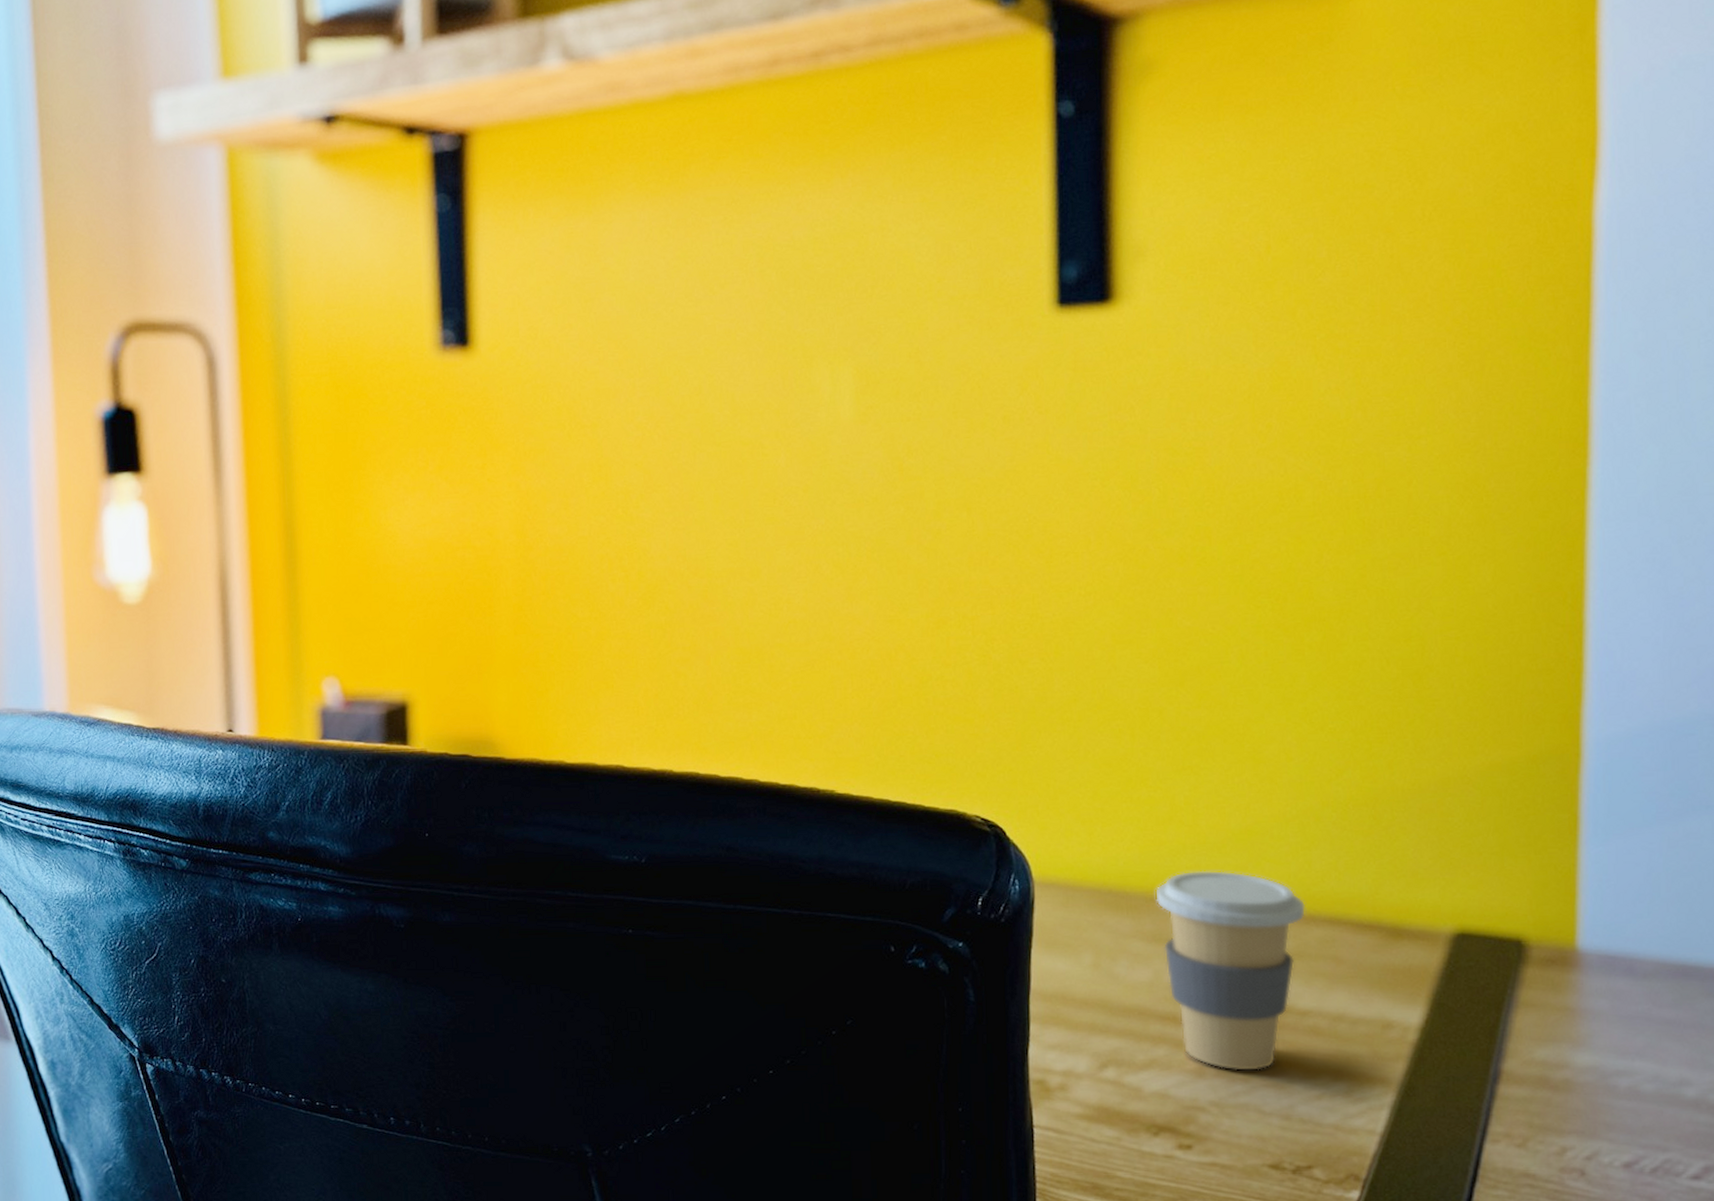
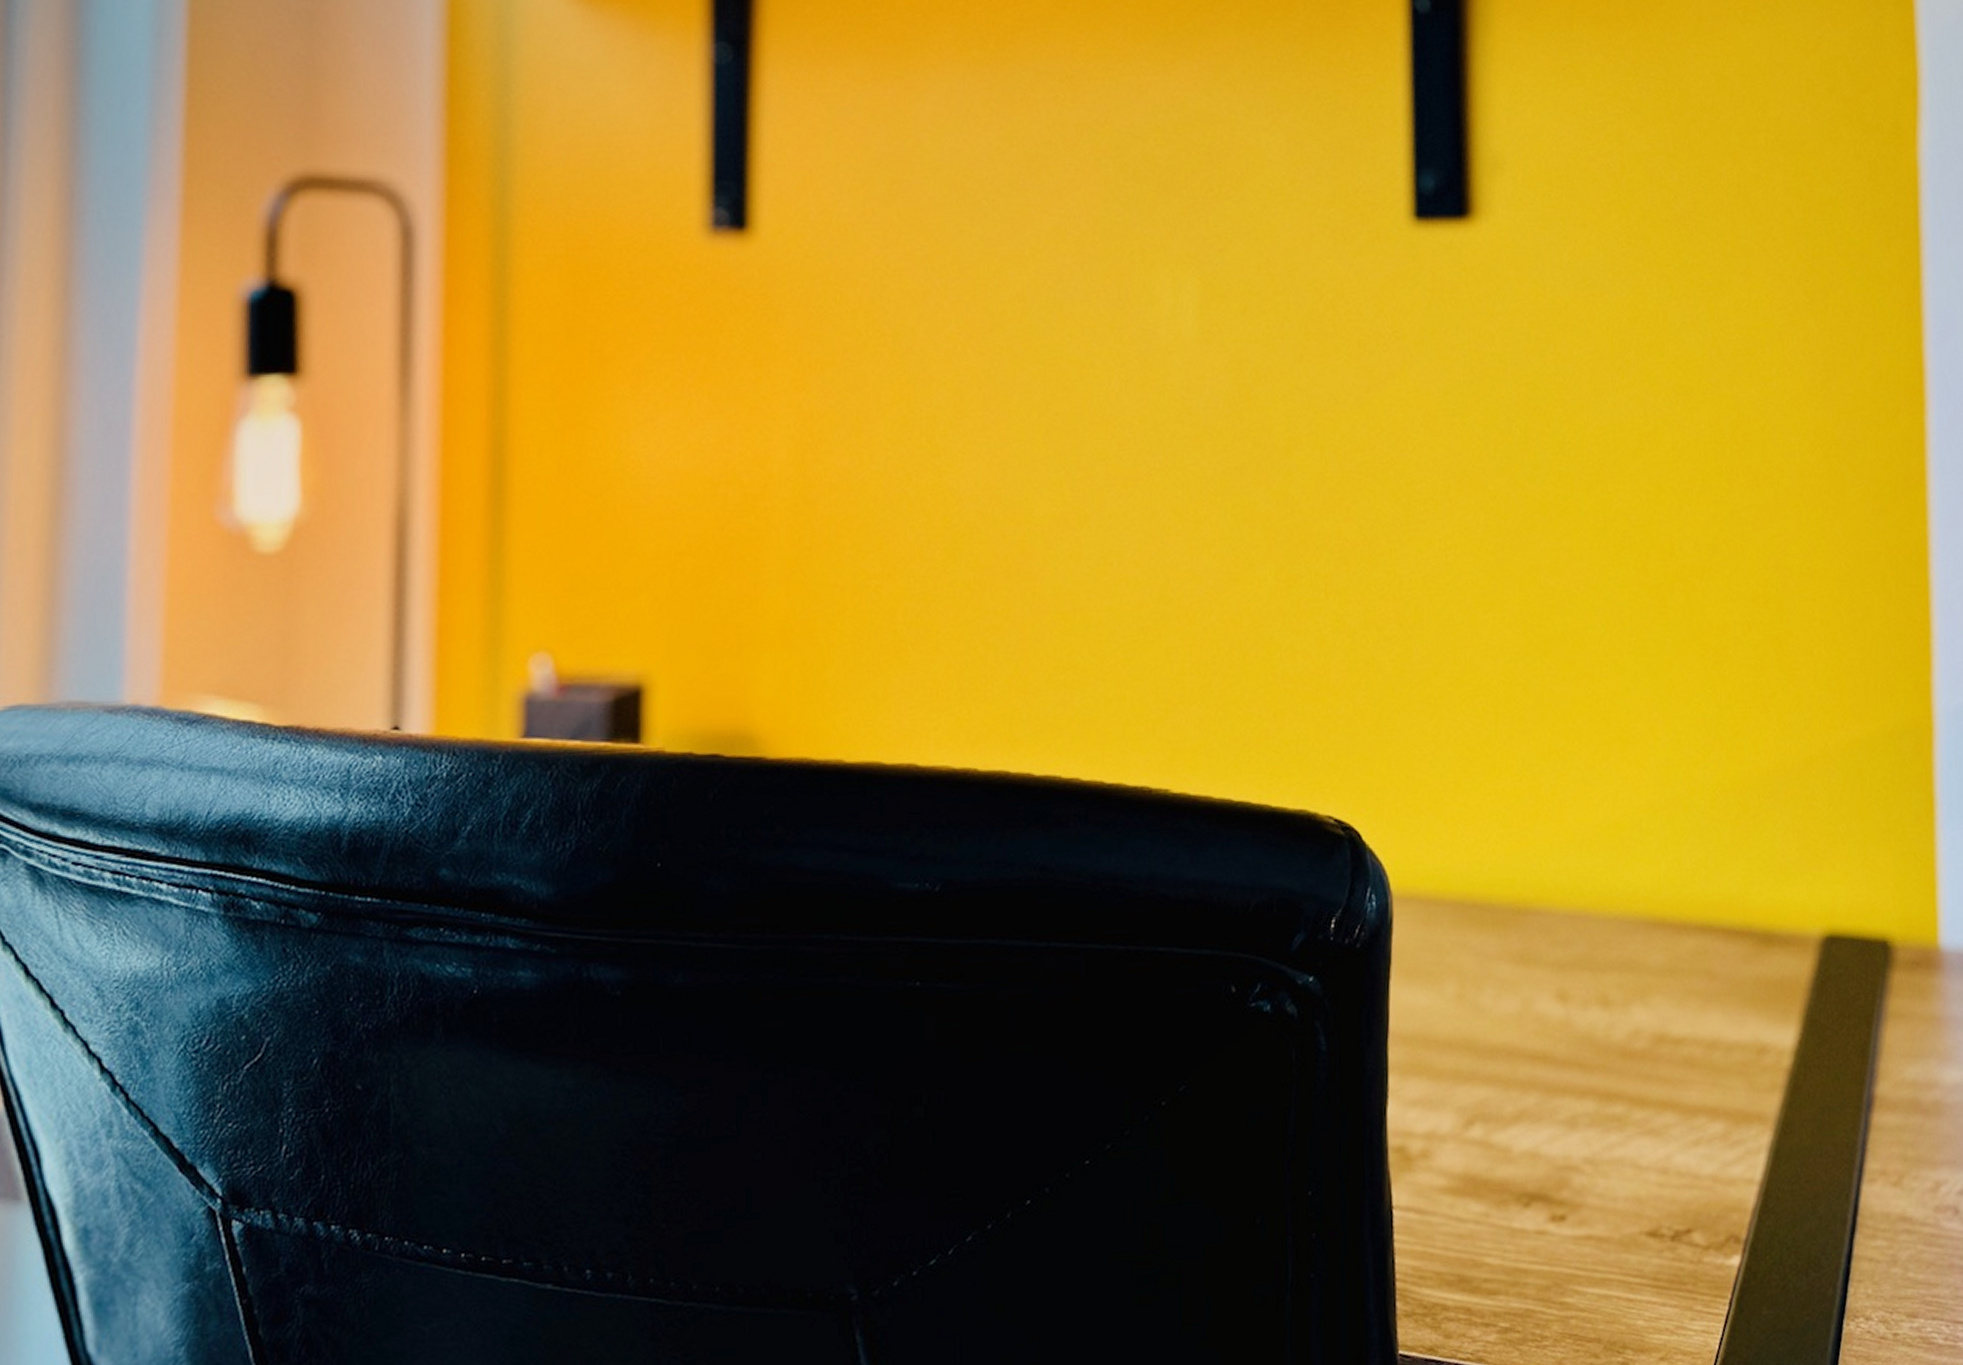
coffee cup: present [1155,870,1306,1071] -> none [1522,873,1678,1118]

